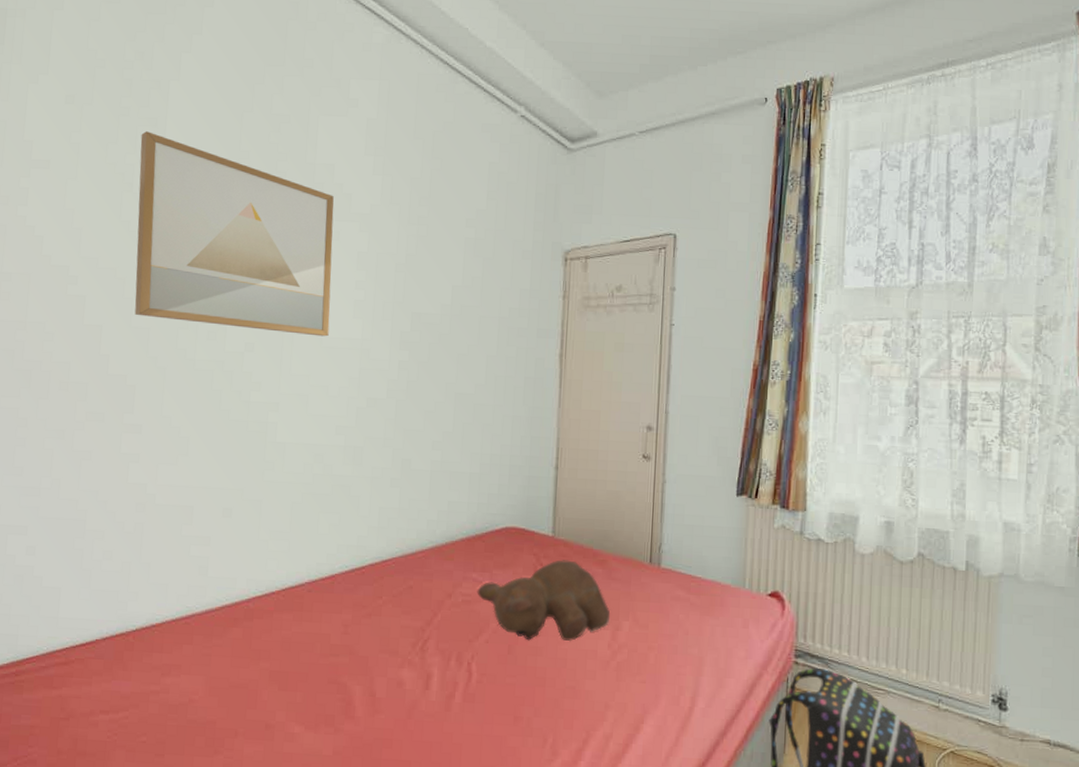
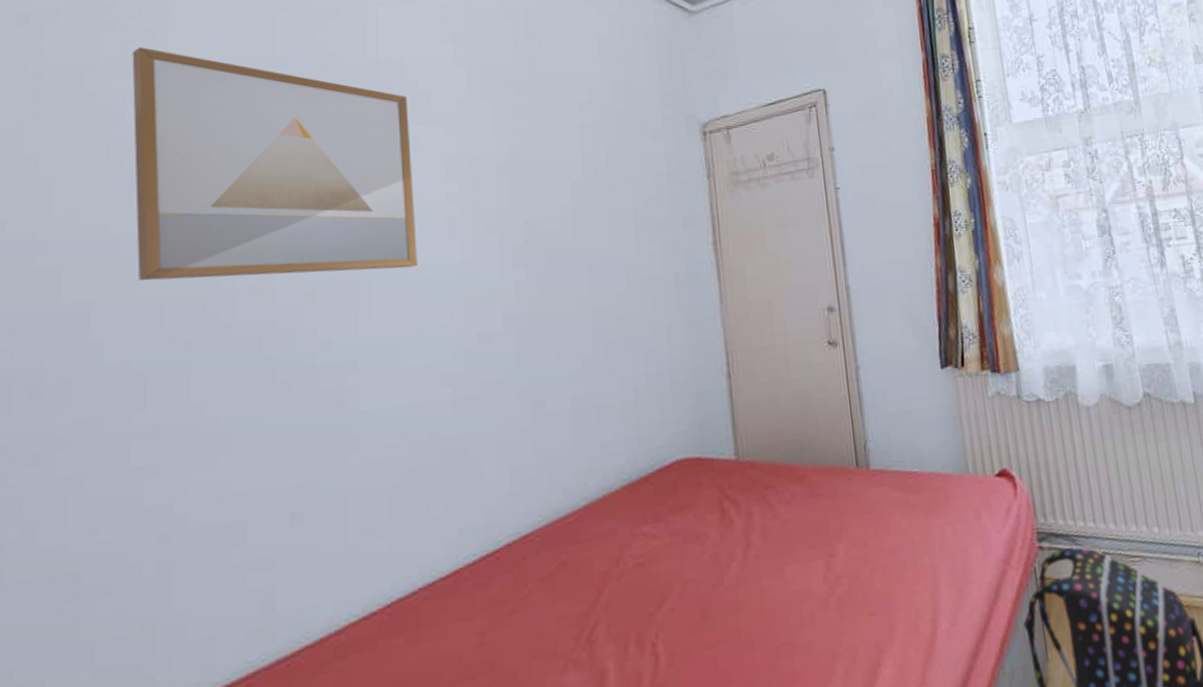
teddy bear: present [477,560,611,642] -> none [651,484,821,597]

